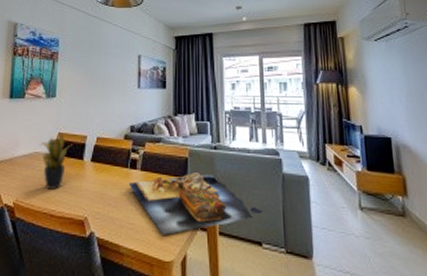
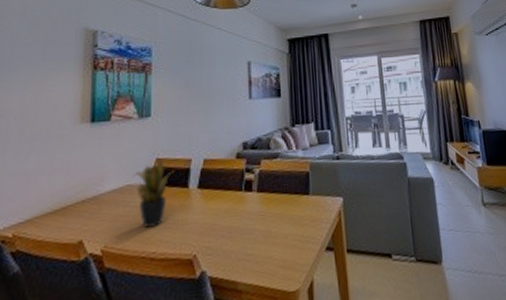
food platter: present [128,173,264,235] -> none [243,187,391,262]

